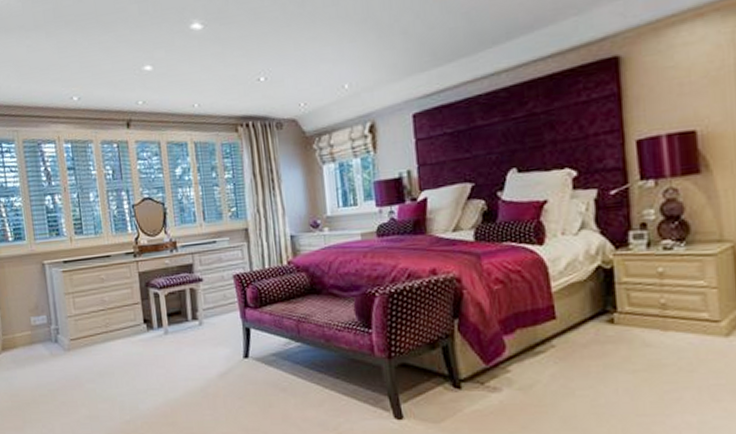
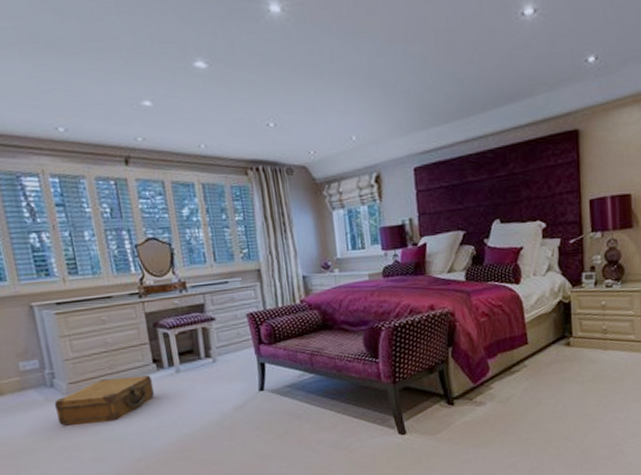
suitcase: none [57,335,144,381] -> present [54,375,155,426]

